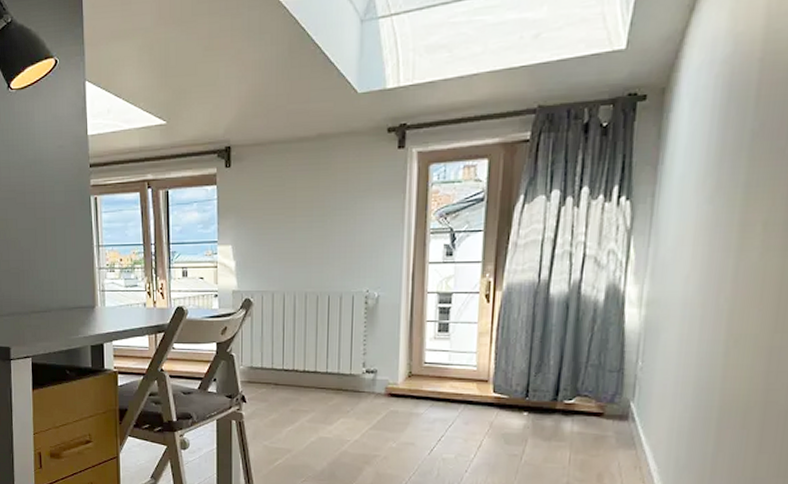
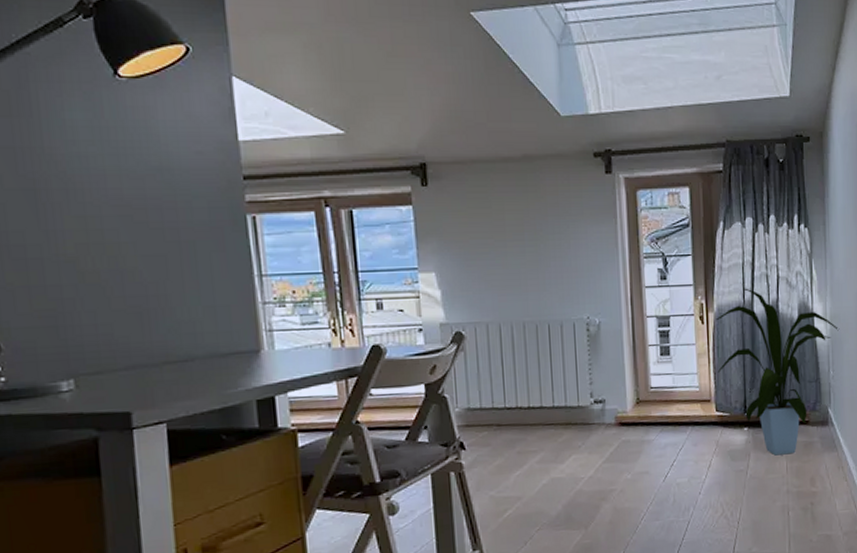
house plant: none [499,266,658,446] -> present [716,288,840,456]

